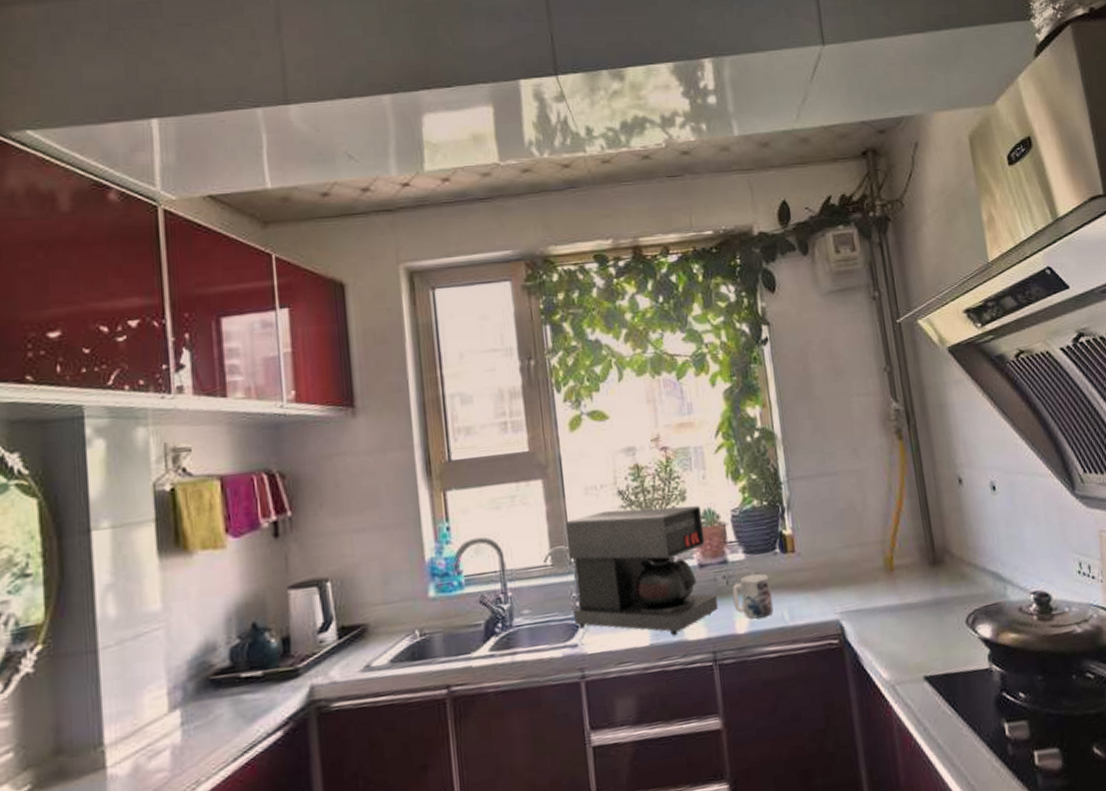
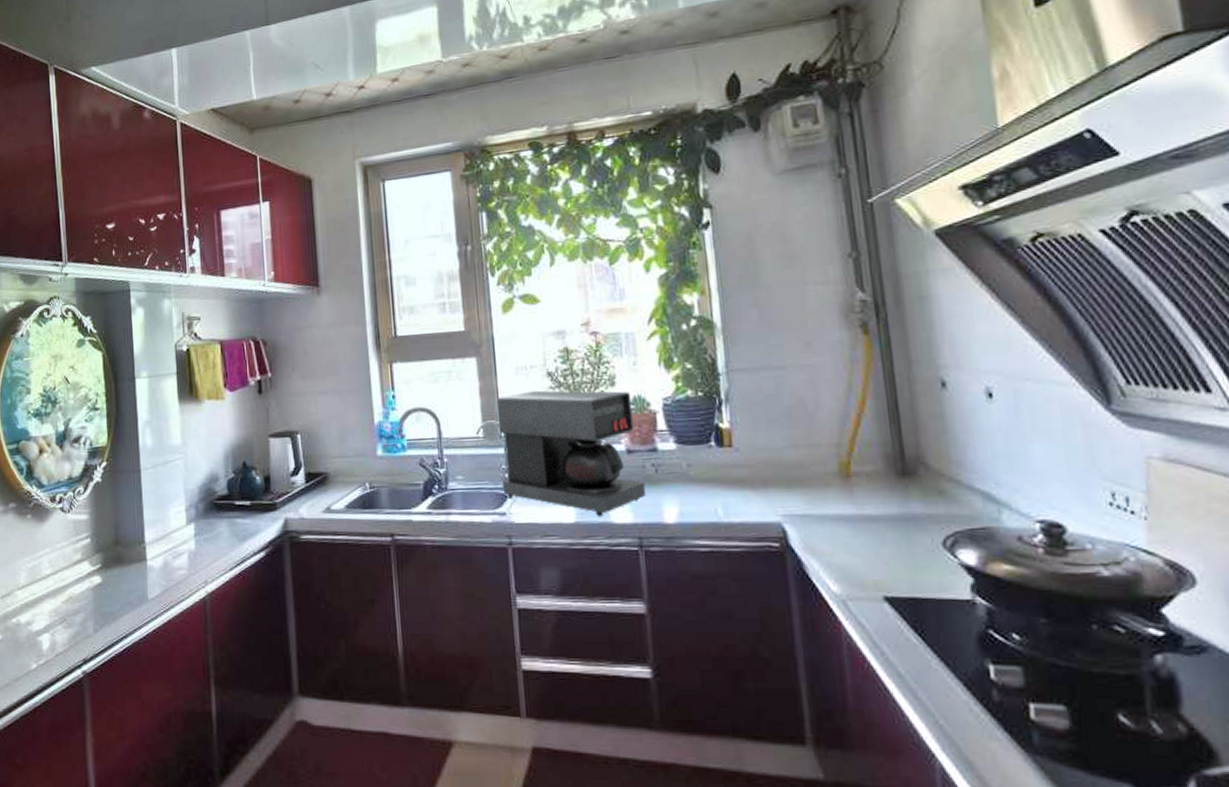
mug: present [732,573,774,619] -> none [661,465,706,510]

